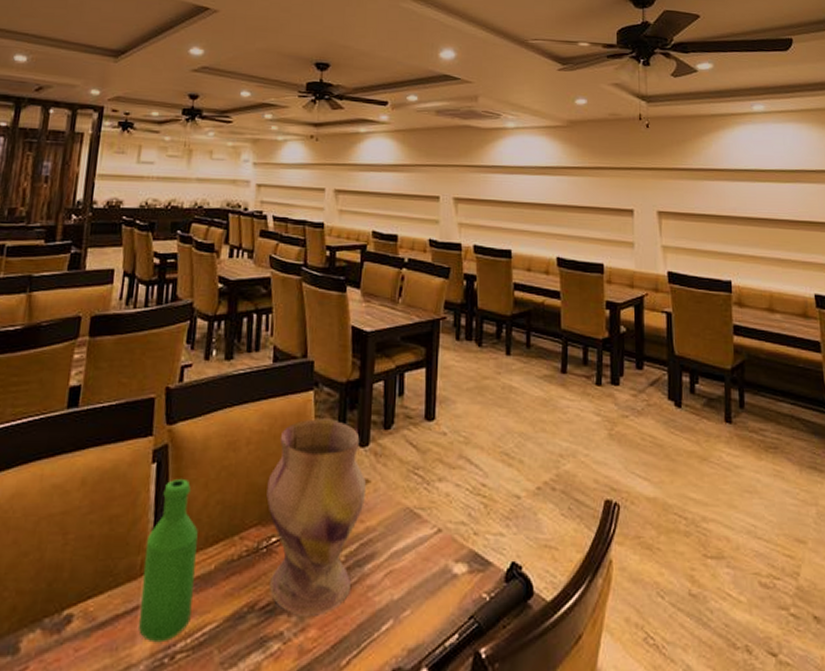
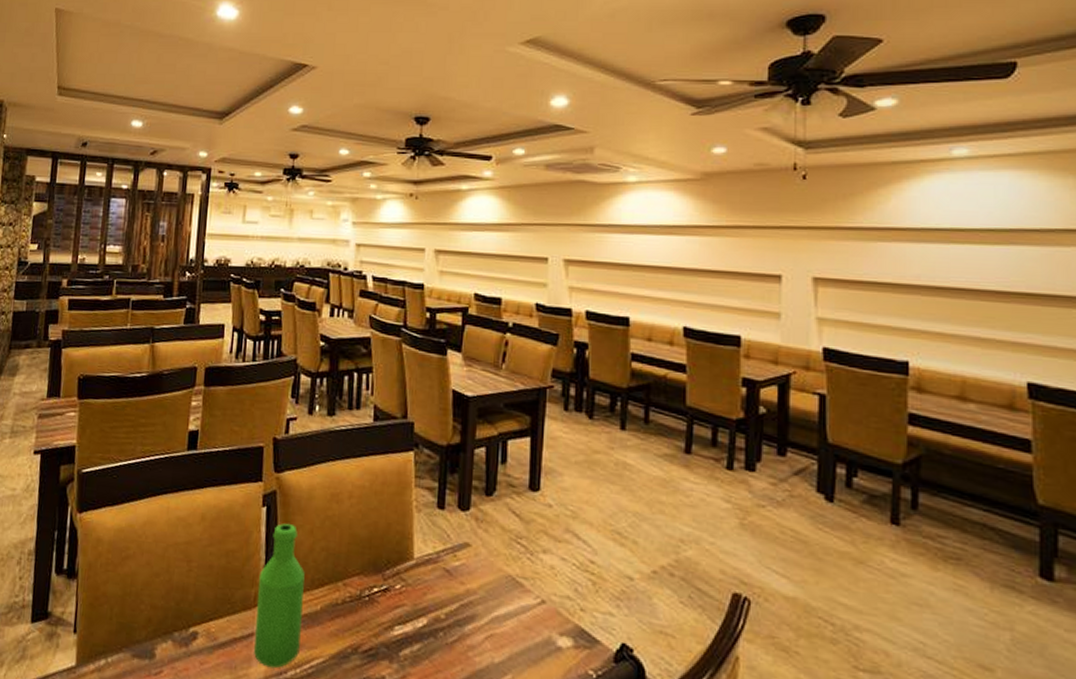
vase: present [266,418,367,616] -> none [368,479,467,666]

